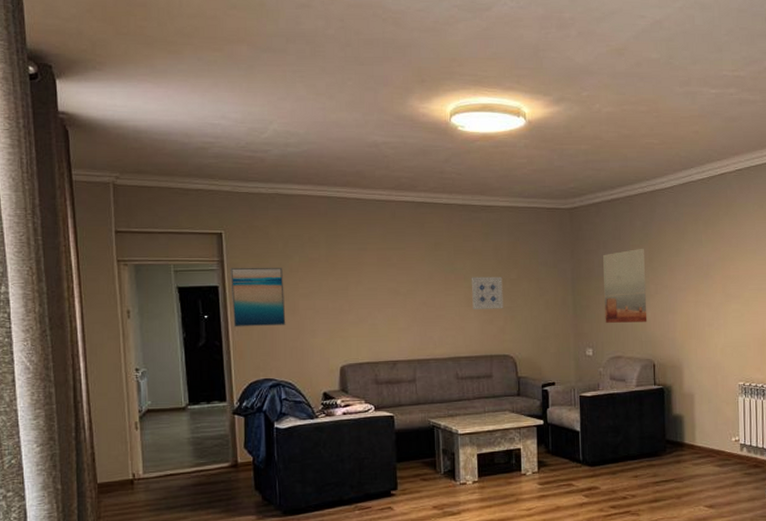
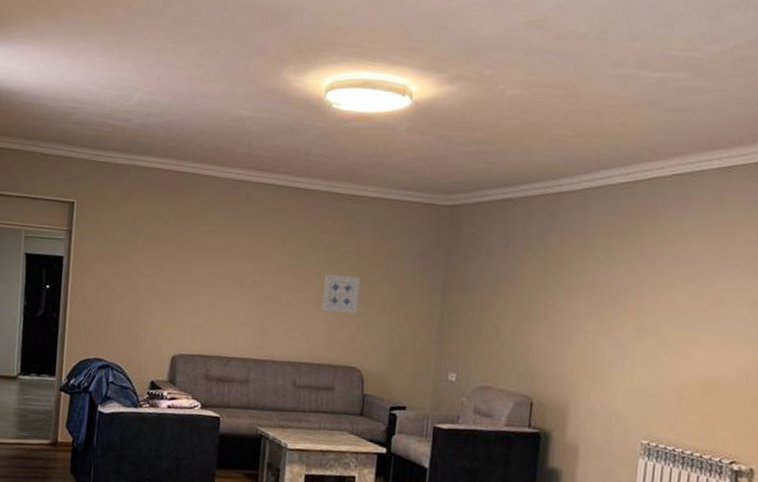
wall art: present [229,267,286,327] -> none [72,238,128,305]
wall art: present [603,248,647,323] -> none [476,260,537,350]

